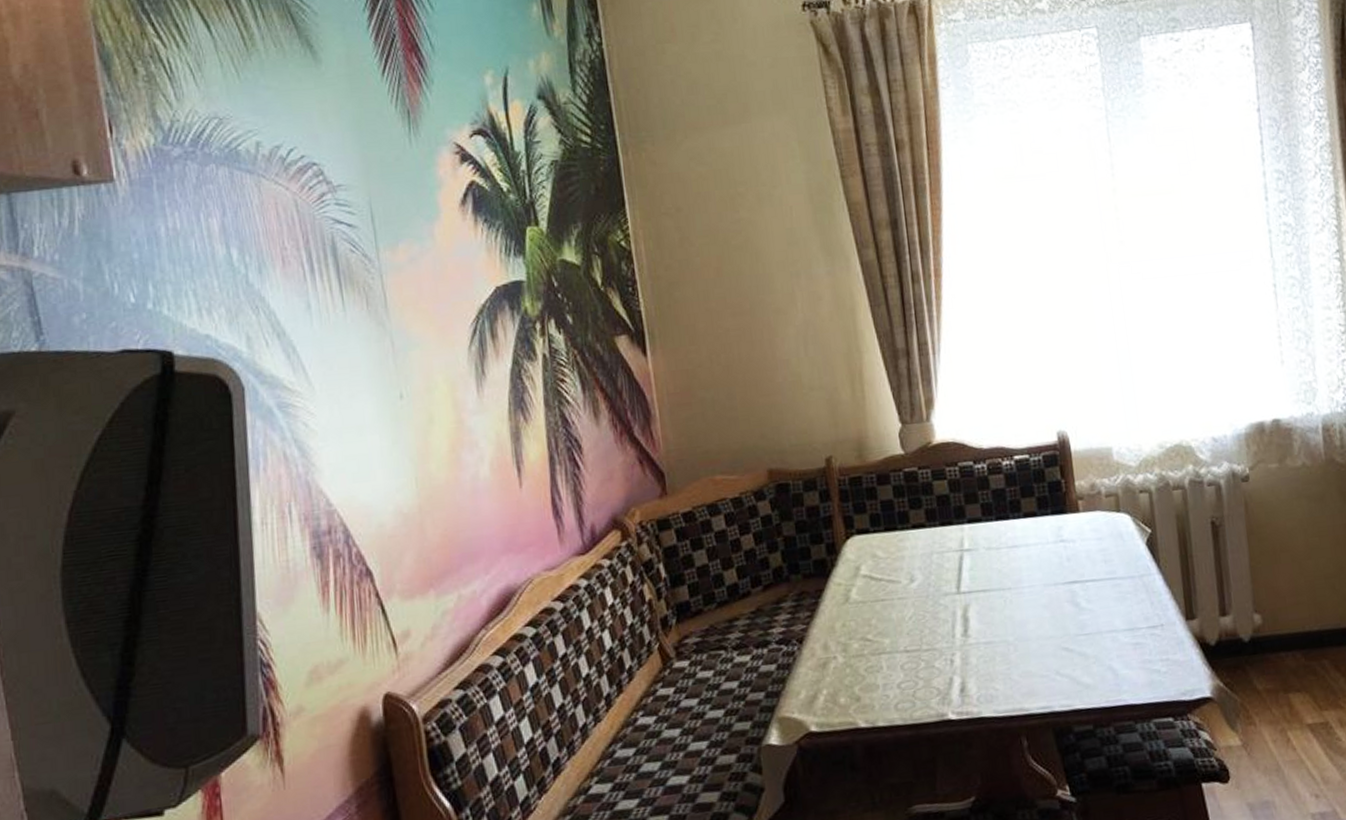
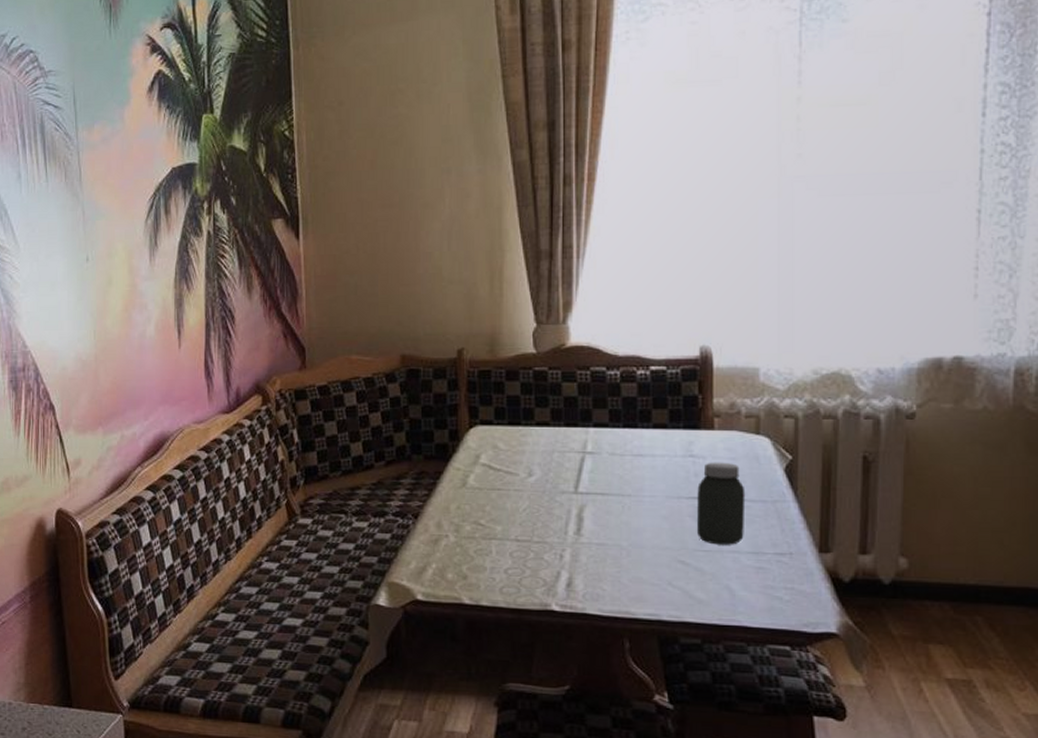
jar: none [1071,543,1119,627] -> present [696,462,746,545]

